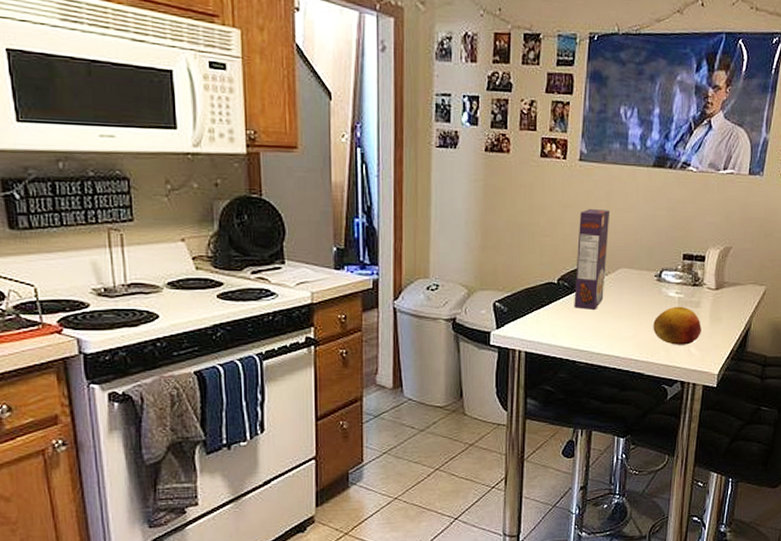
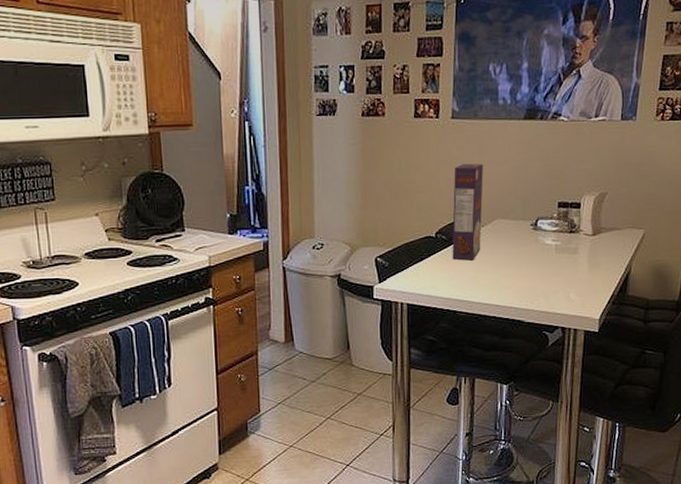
fruit: present [653,306,701,345] -> none [531,253,580,292]

